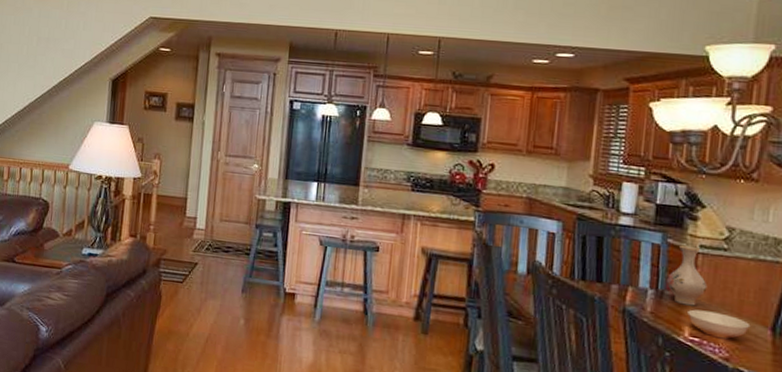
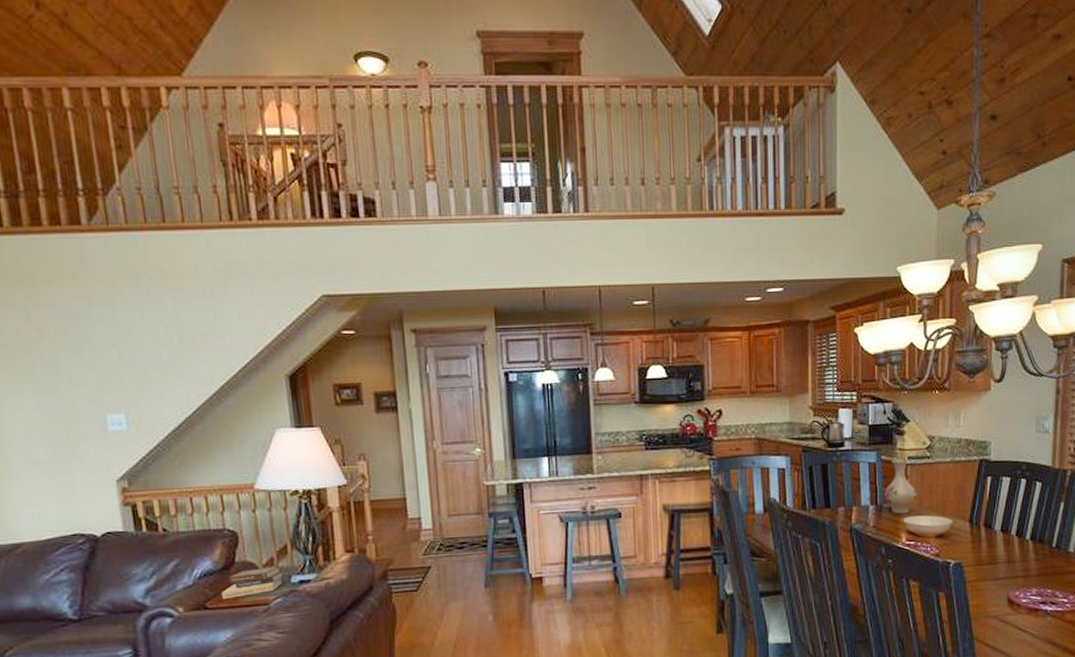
books: none [28,235,77,258] -> present [222,566,283,599]
kettle: none [599,193,628,223] -> present [820,421,845,448]

